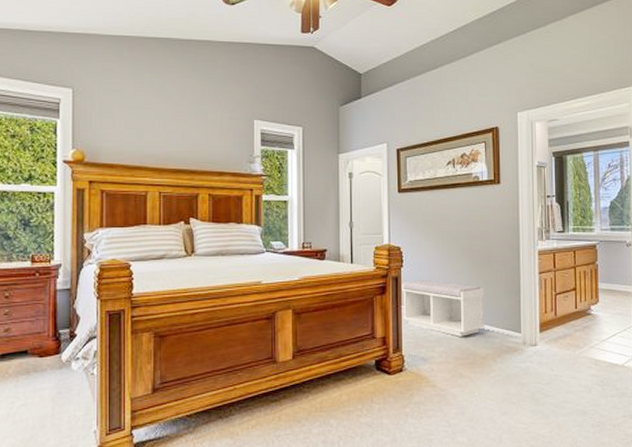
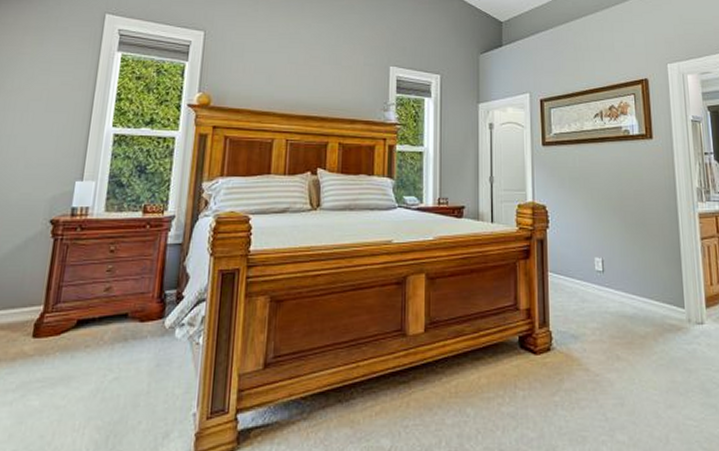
bench: present [401,280,485,337] -> none [547,244,643,311]

